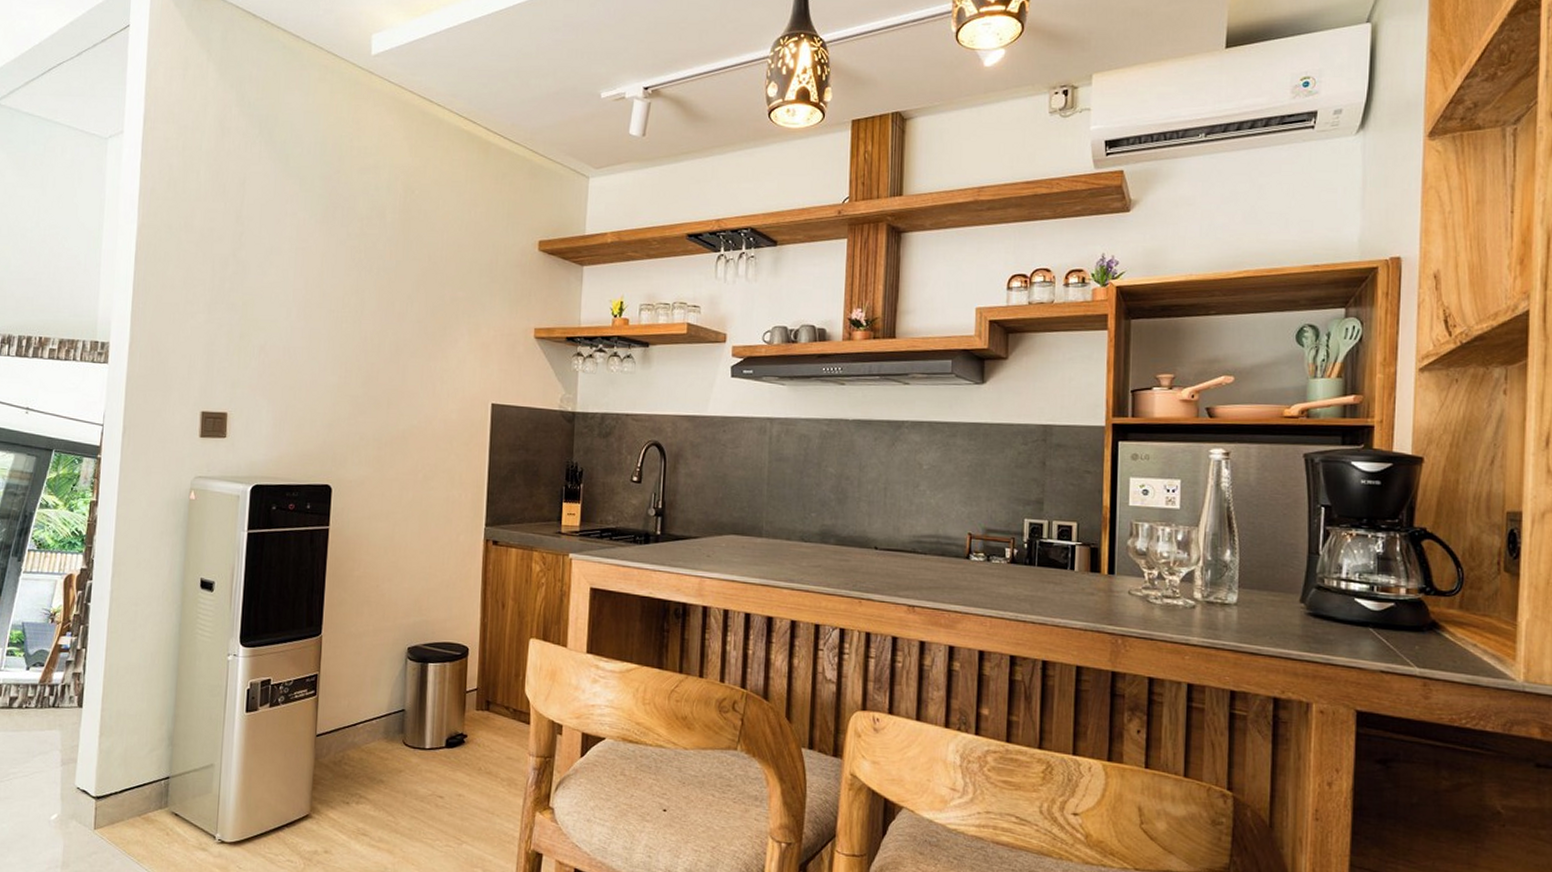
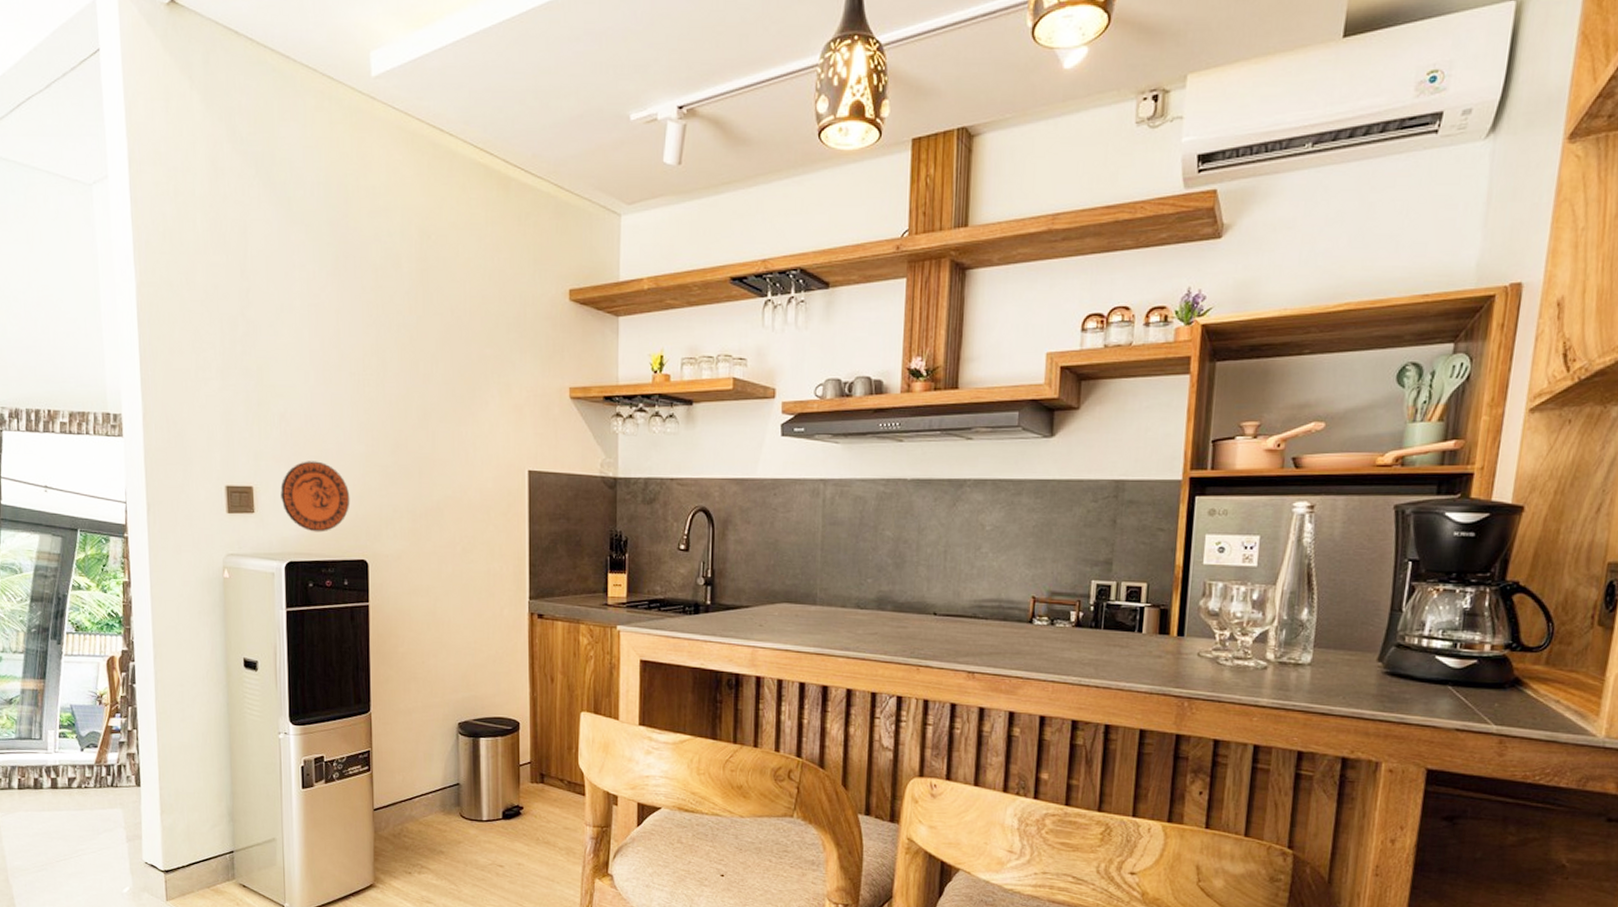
decorative plate: none [253,390,320,458] -> present [280,461,350,532]

